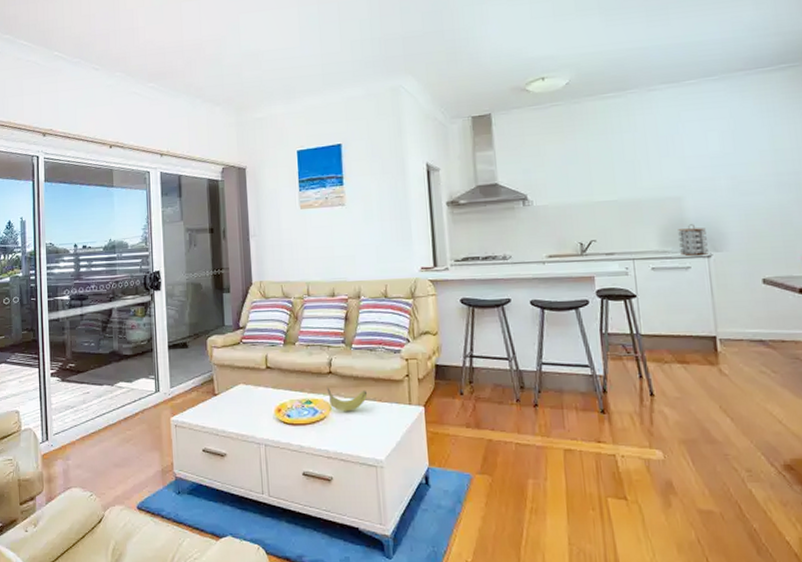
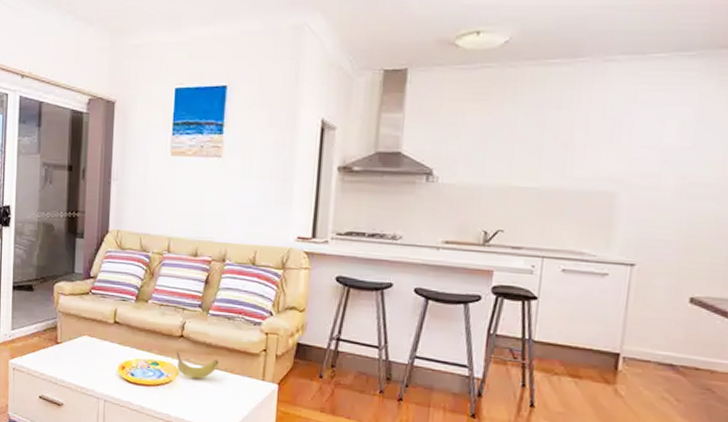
spice rack: present [678,224,708,257] -> none [598,225,636,264]

